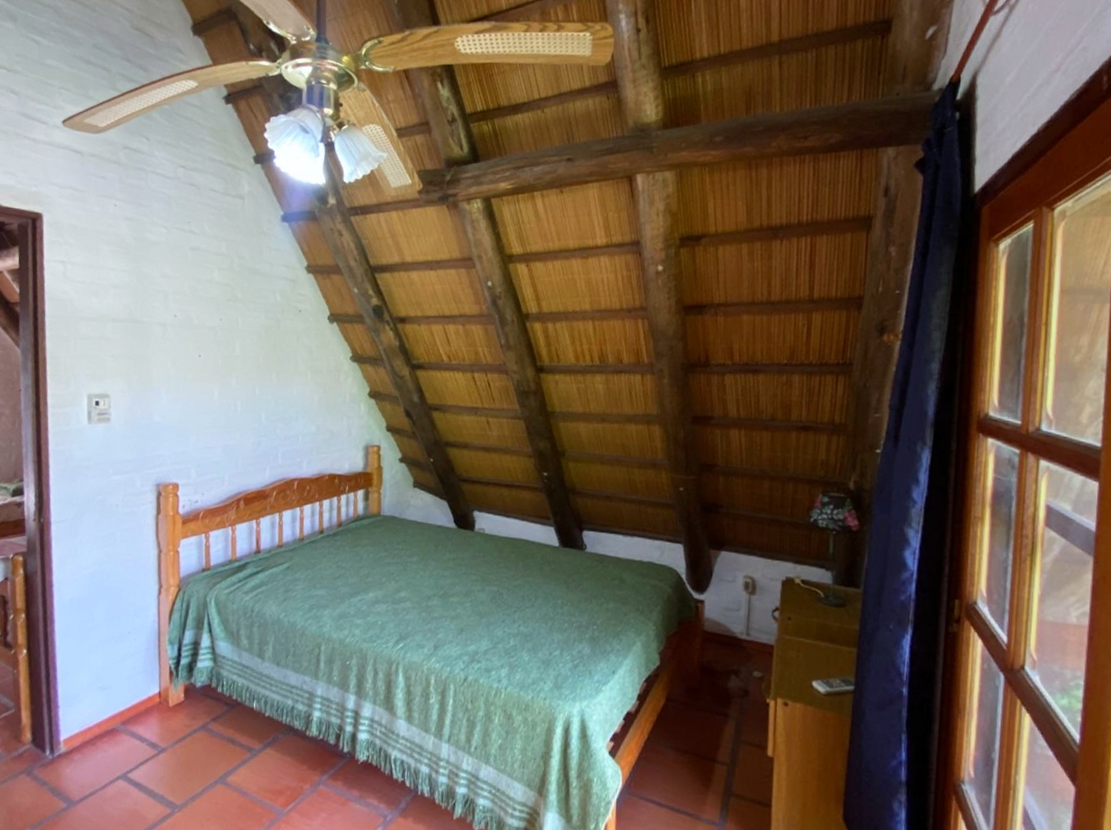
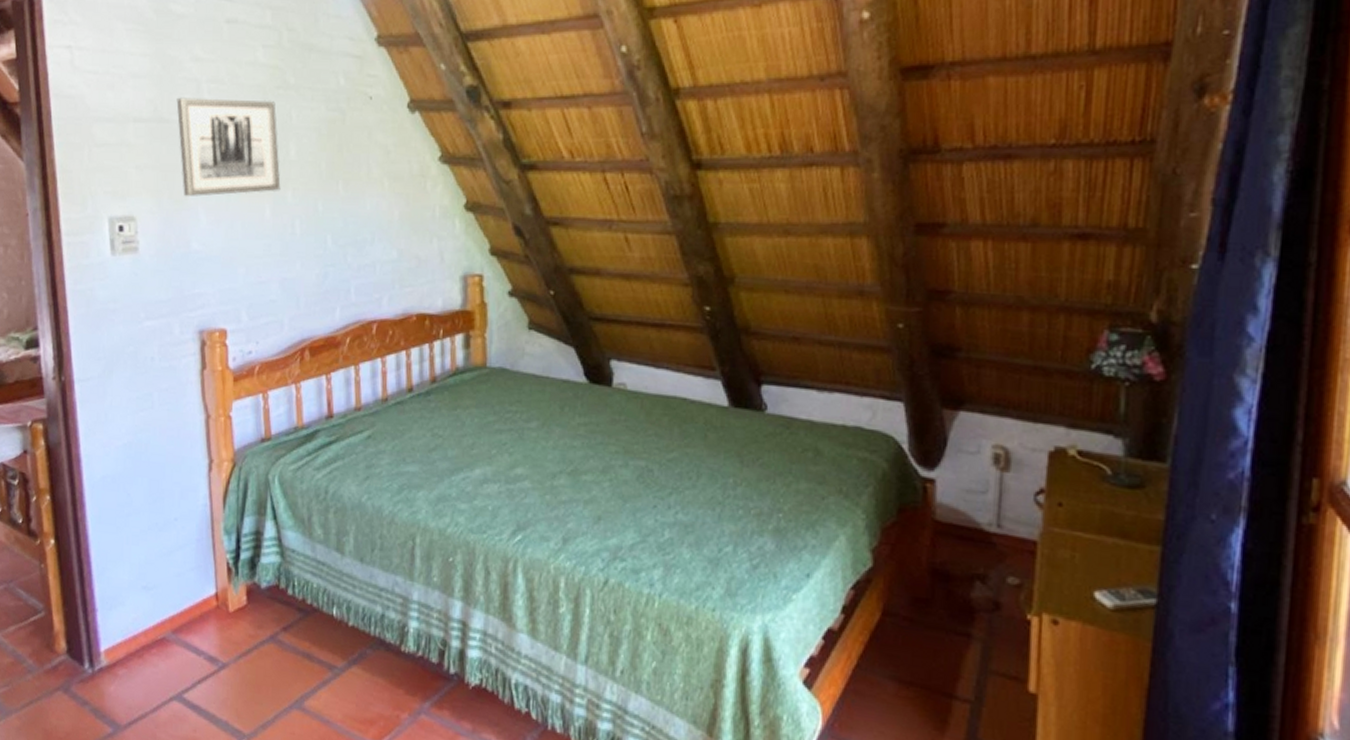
wall art: none [147,304,227,381] -> present [176,97,281,197]

